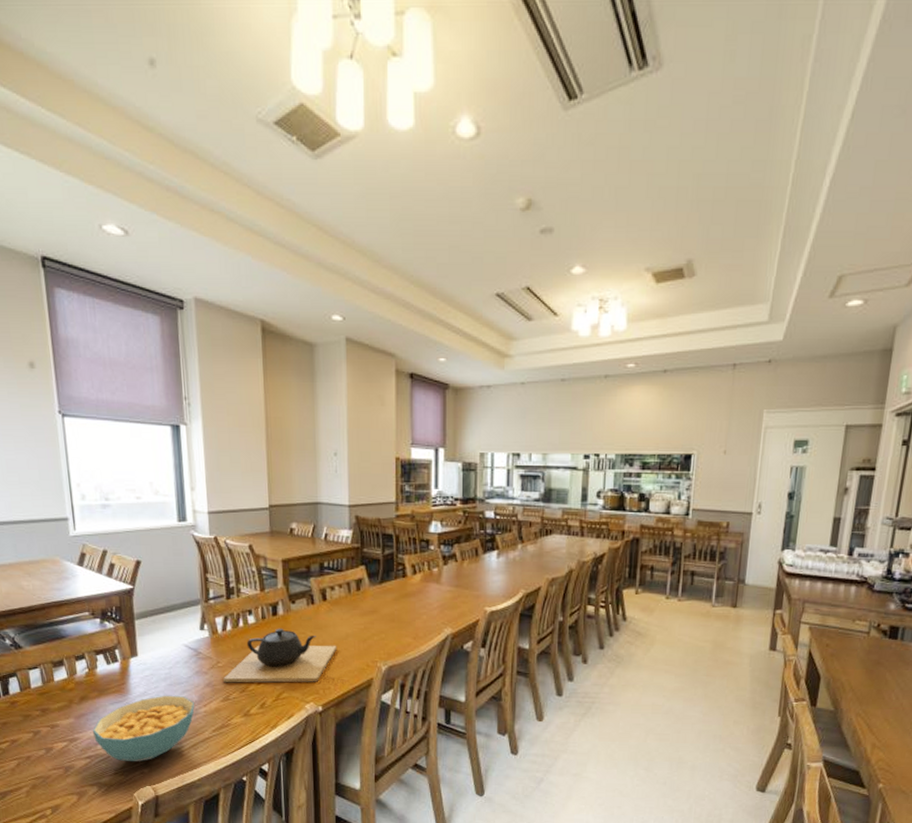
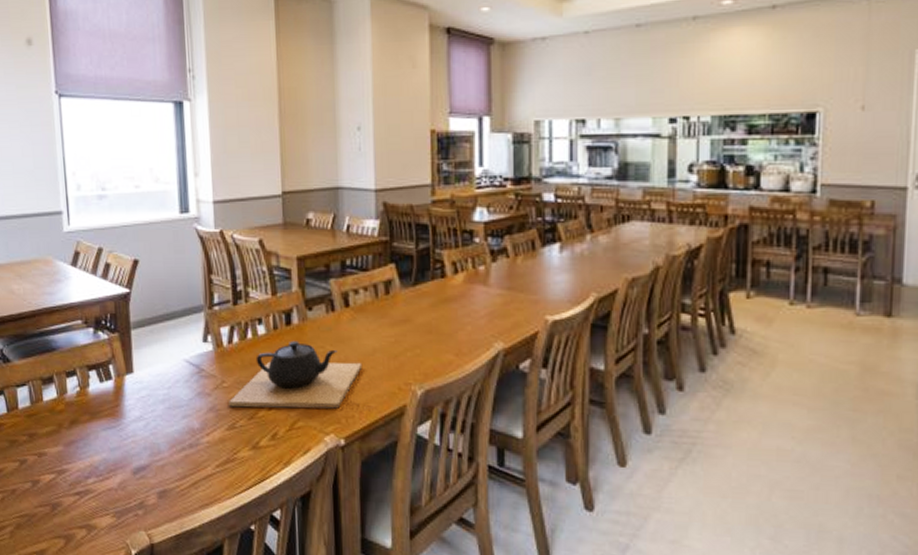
cereal bowl: present [92,695,195,761] -> none [82,420,197,501]

